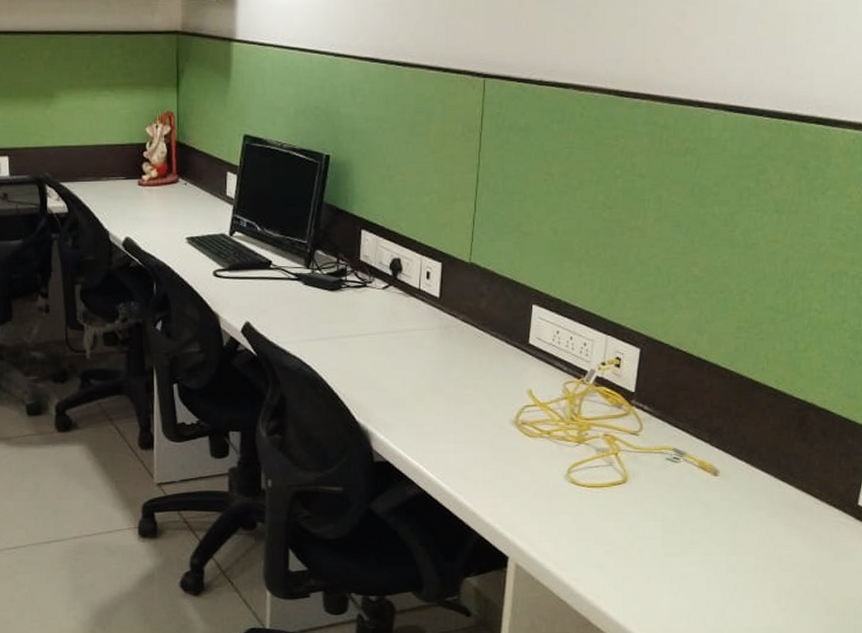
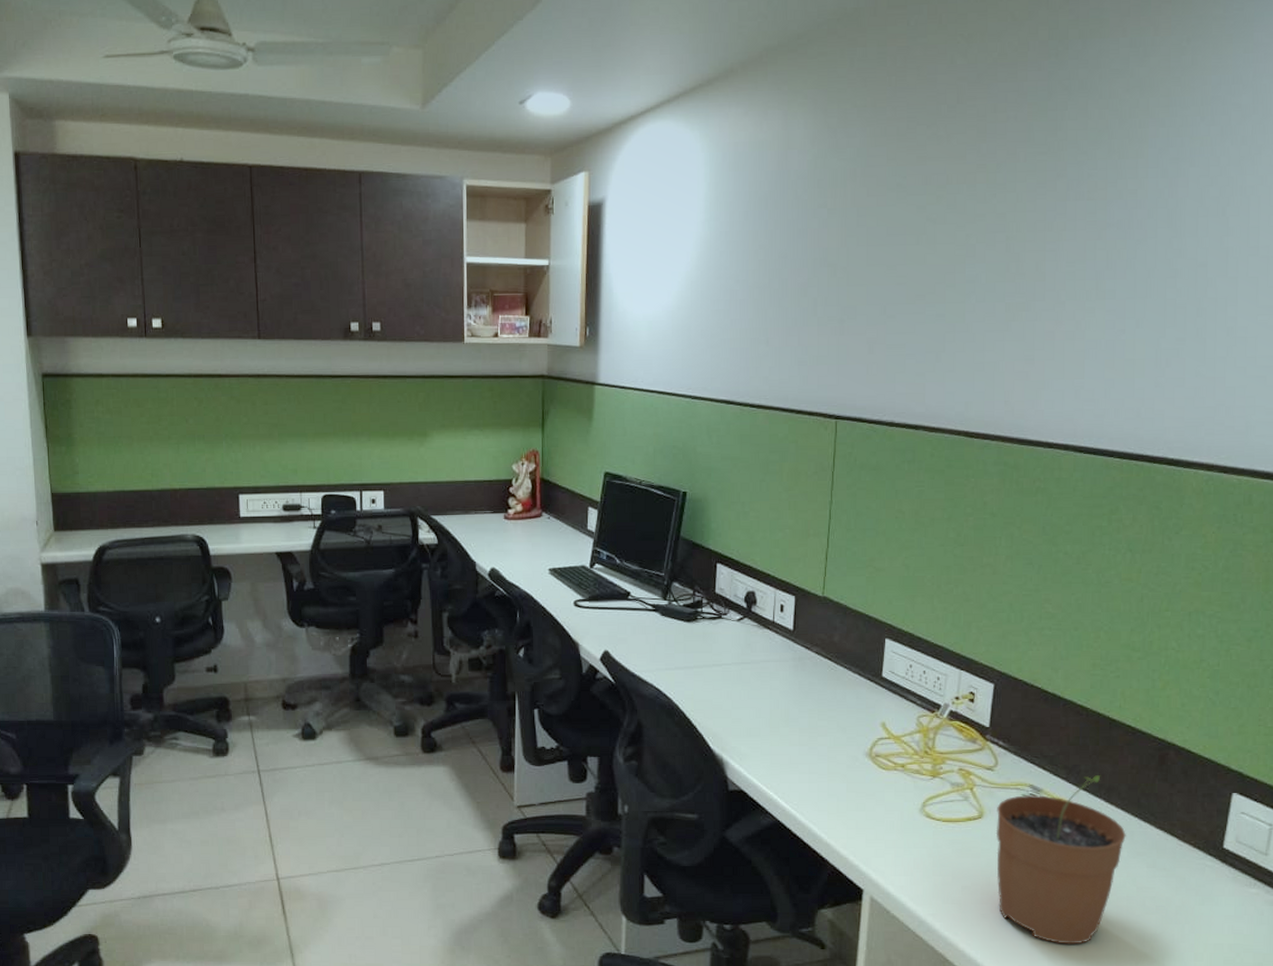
plant pot: none [639,437,766,603] -> present [995,775,1126,944]

